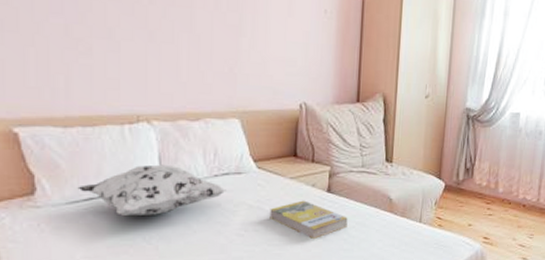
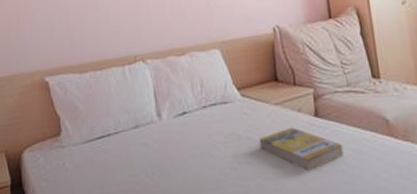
decorative pillow: present [77,164,226,215] -> none [92,99,215,152]

